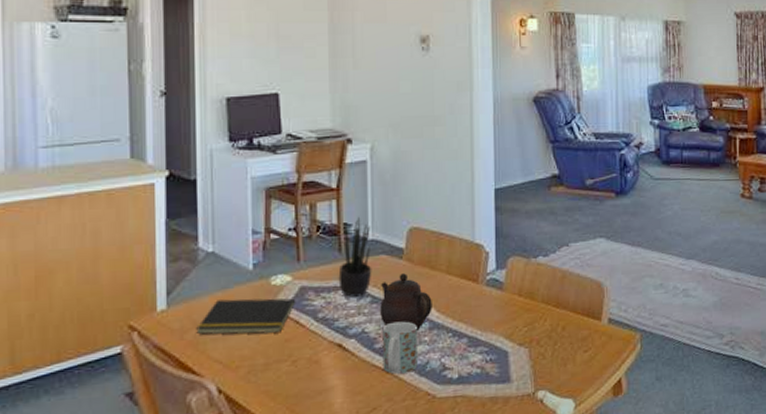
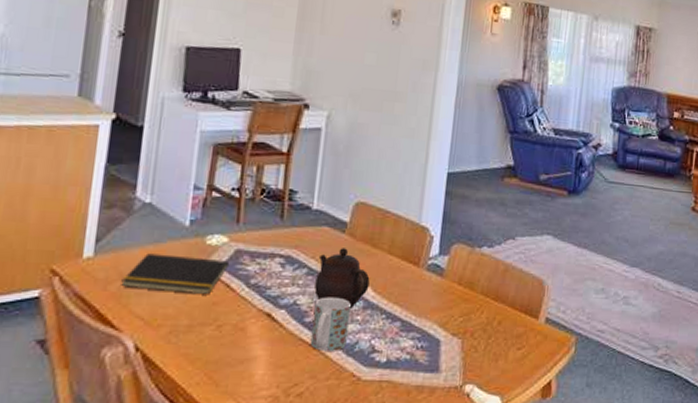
potted plant: present [338,216,372,297] -> none [276,184,316,267]

